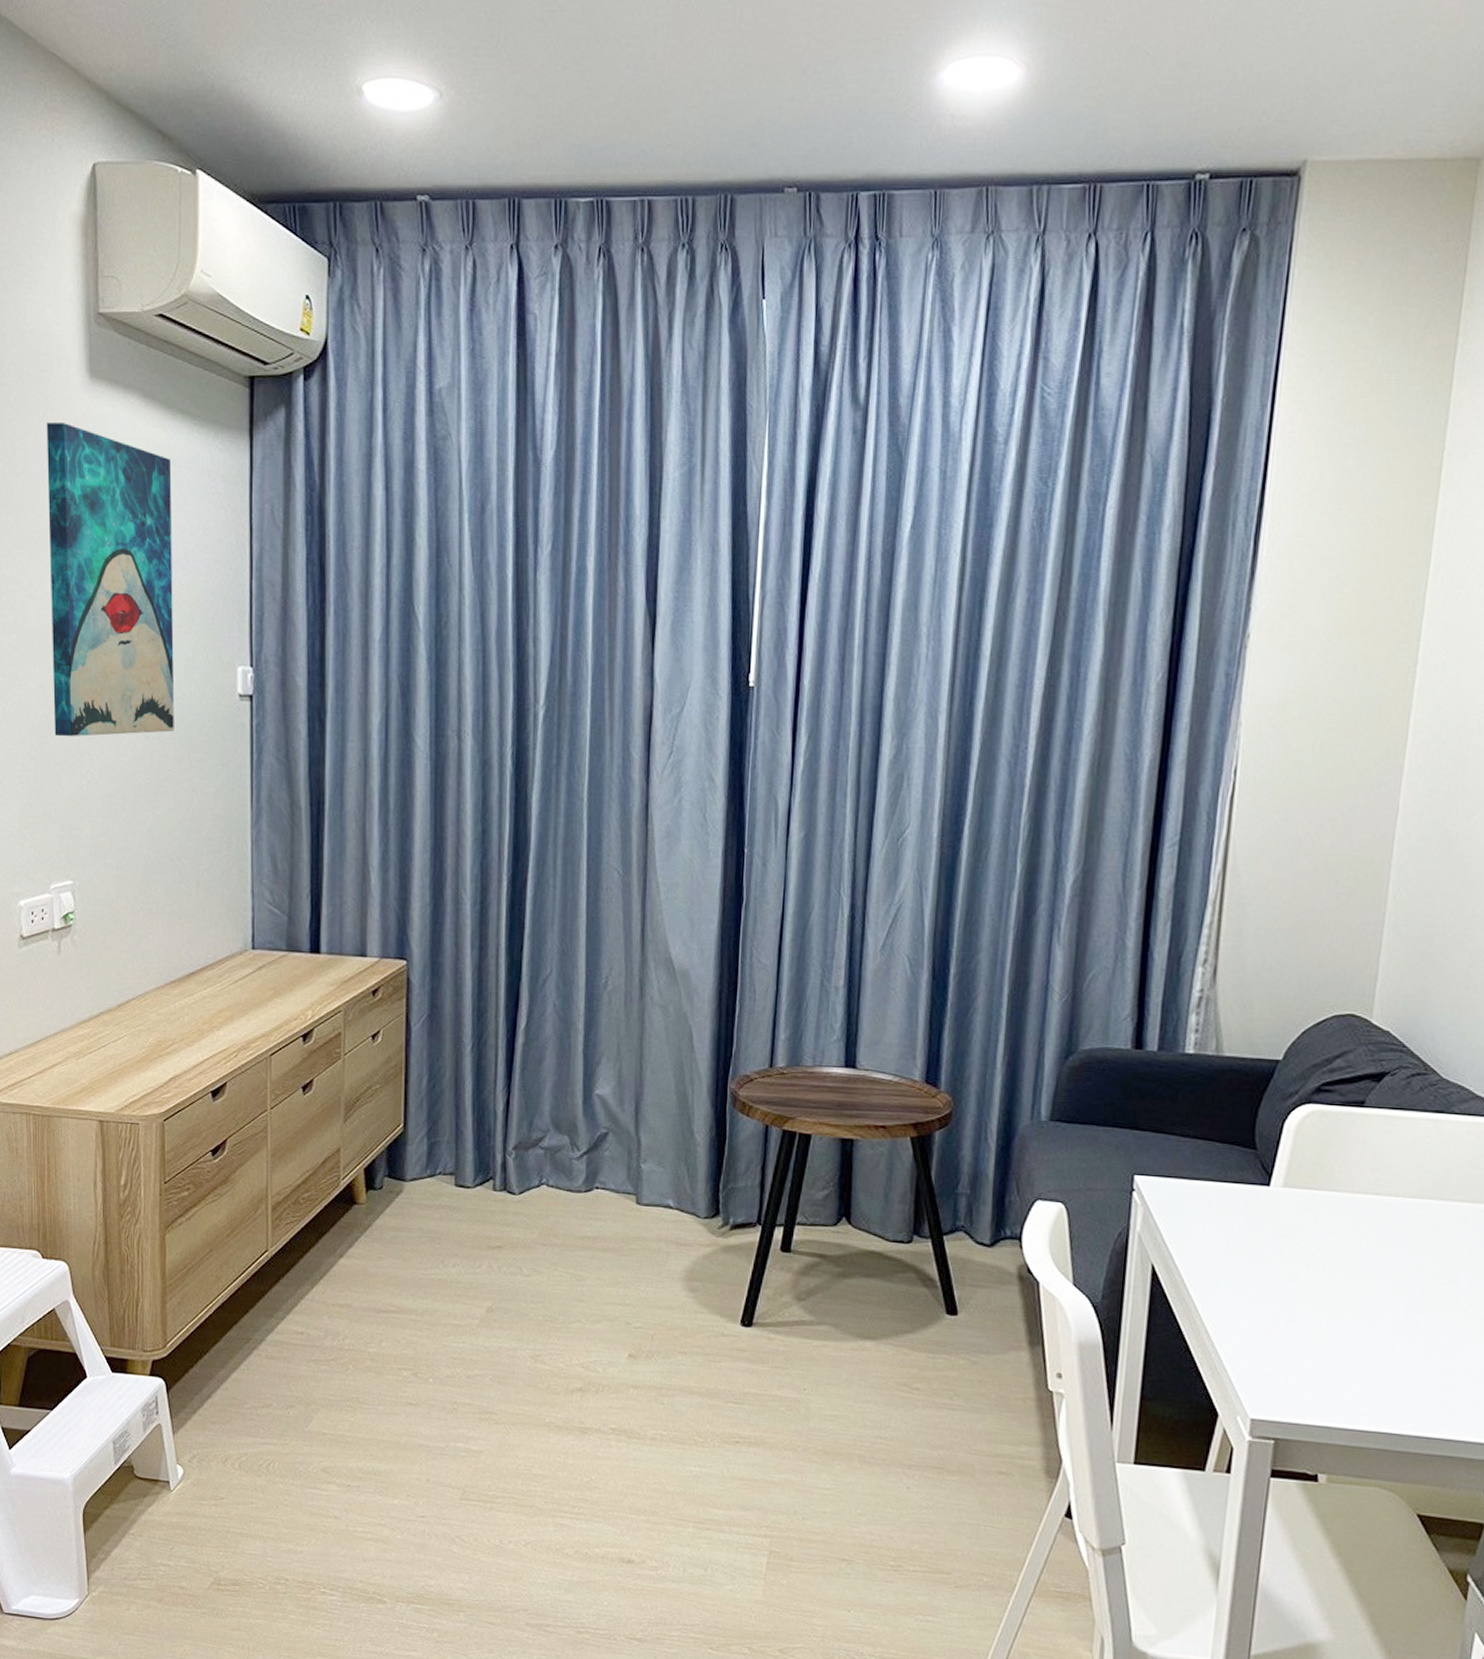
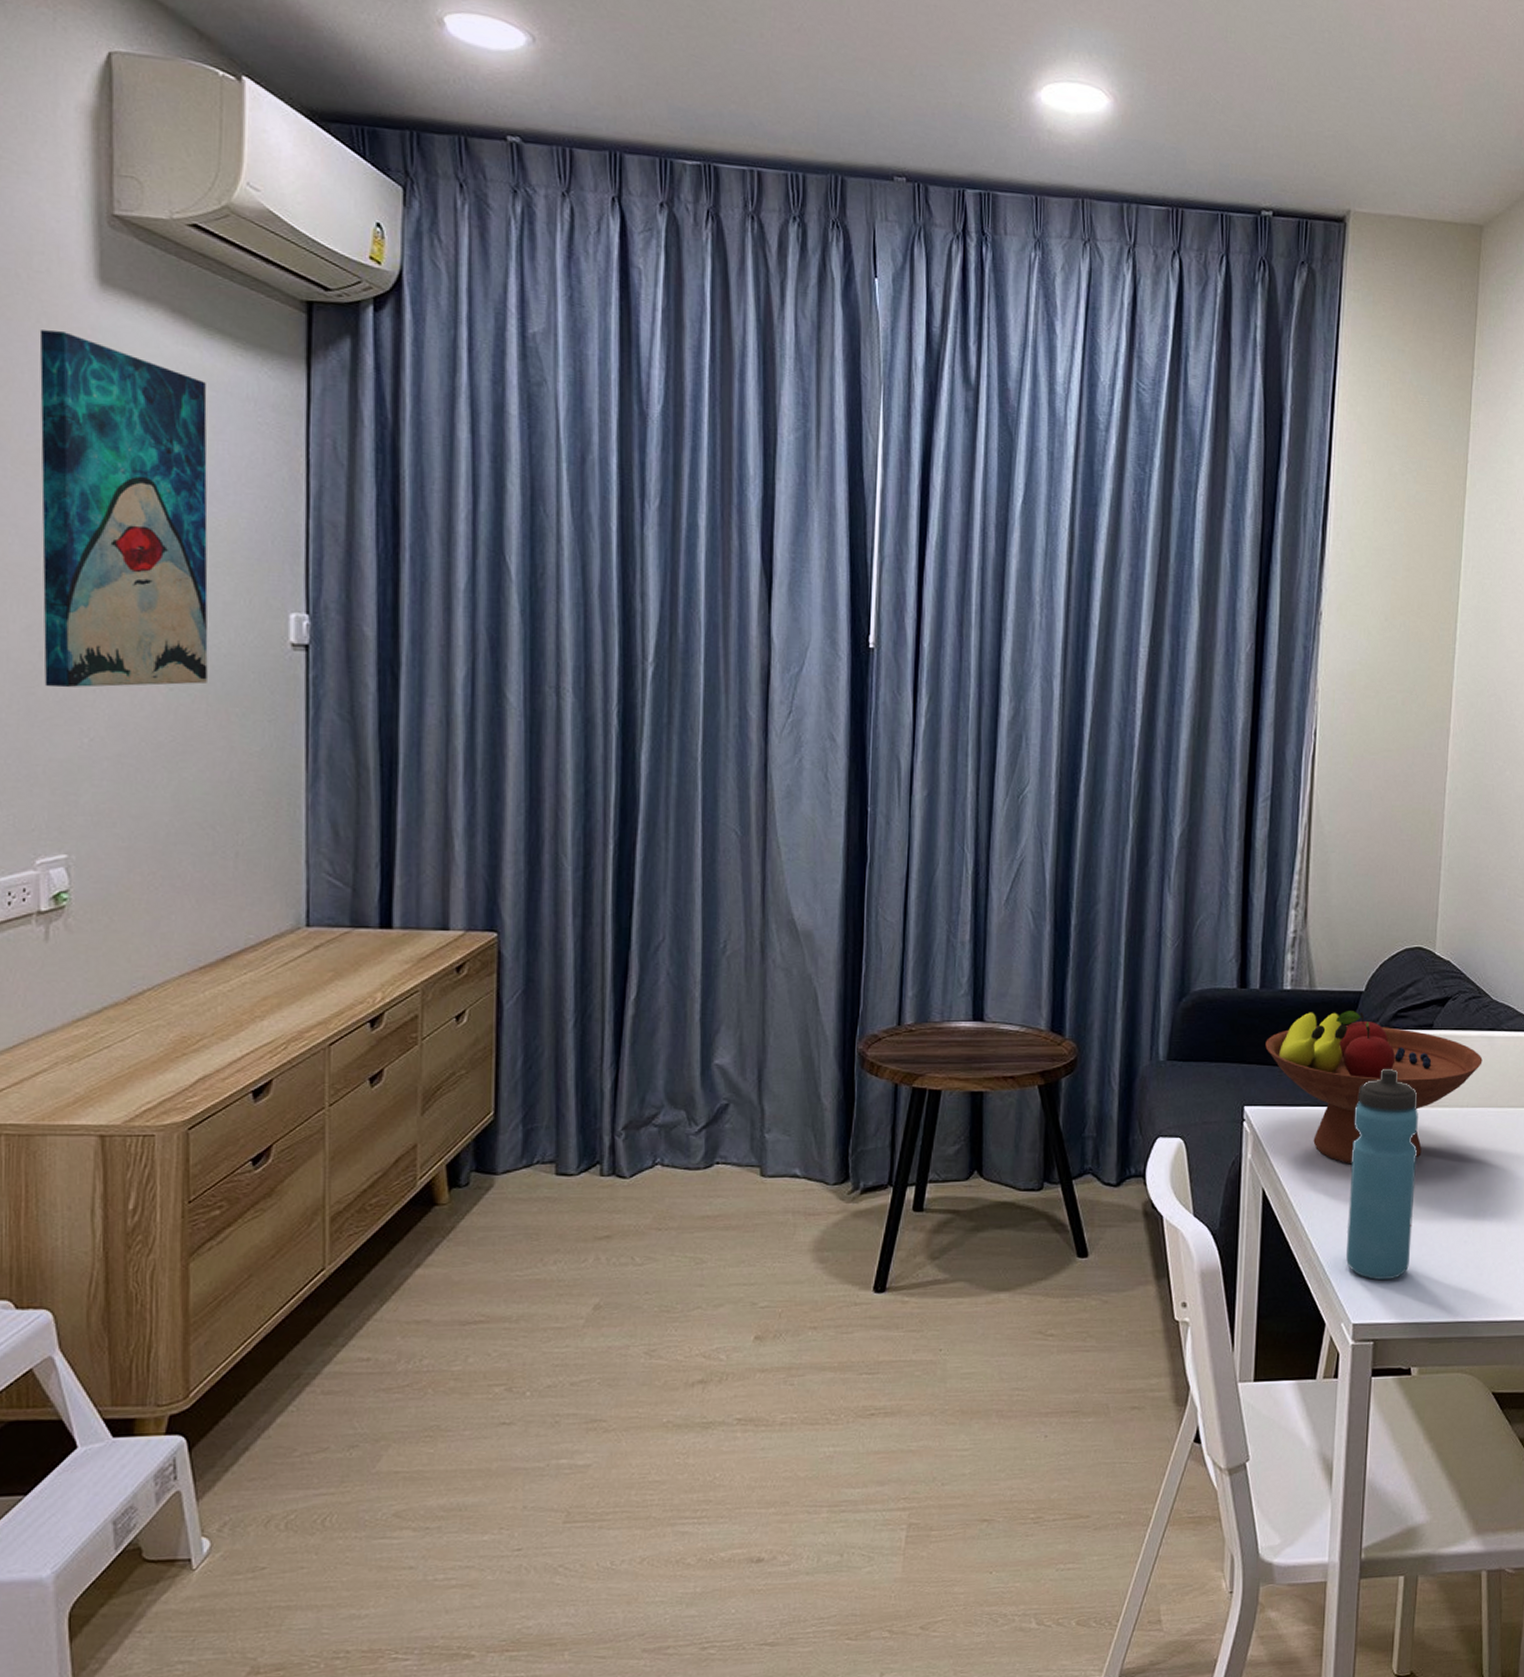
fruit bowl: none [1161,1079,1426,1248] -> present [1265,1011,1483,1163]
water bottle: none [1246,1147,1342,1377] -> present [1346,1069,1418,1281]

